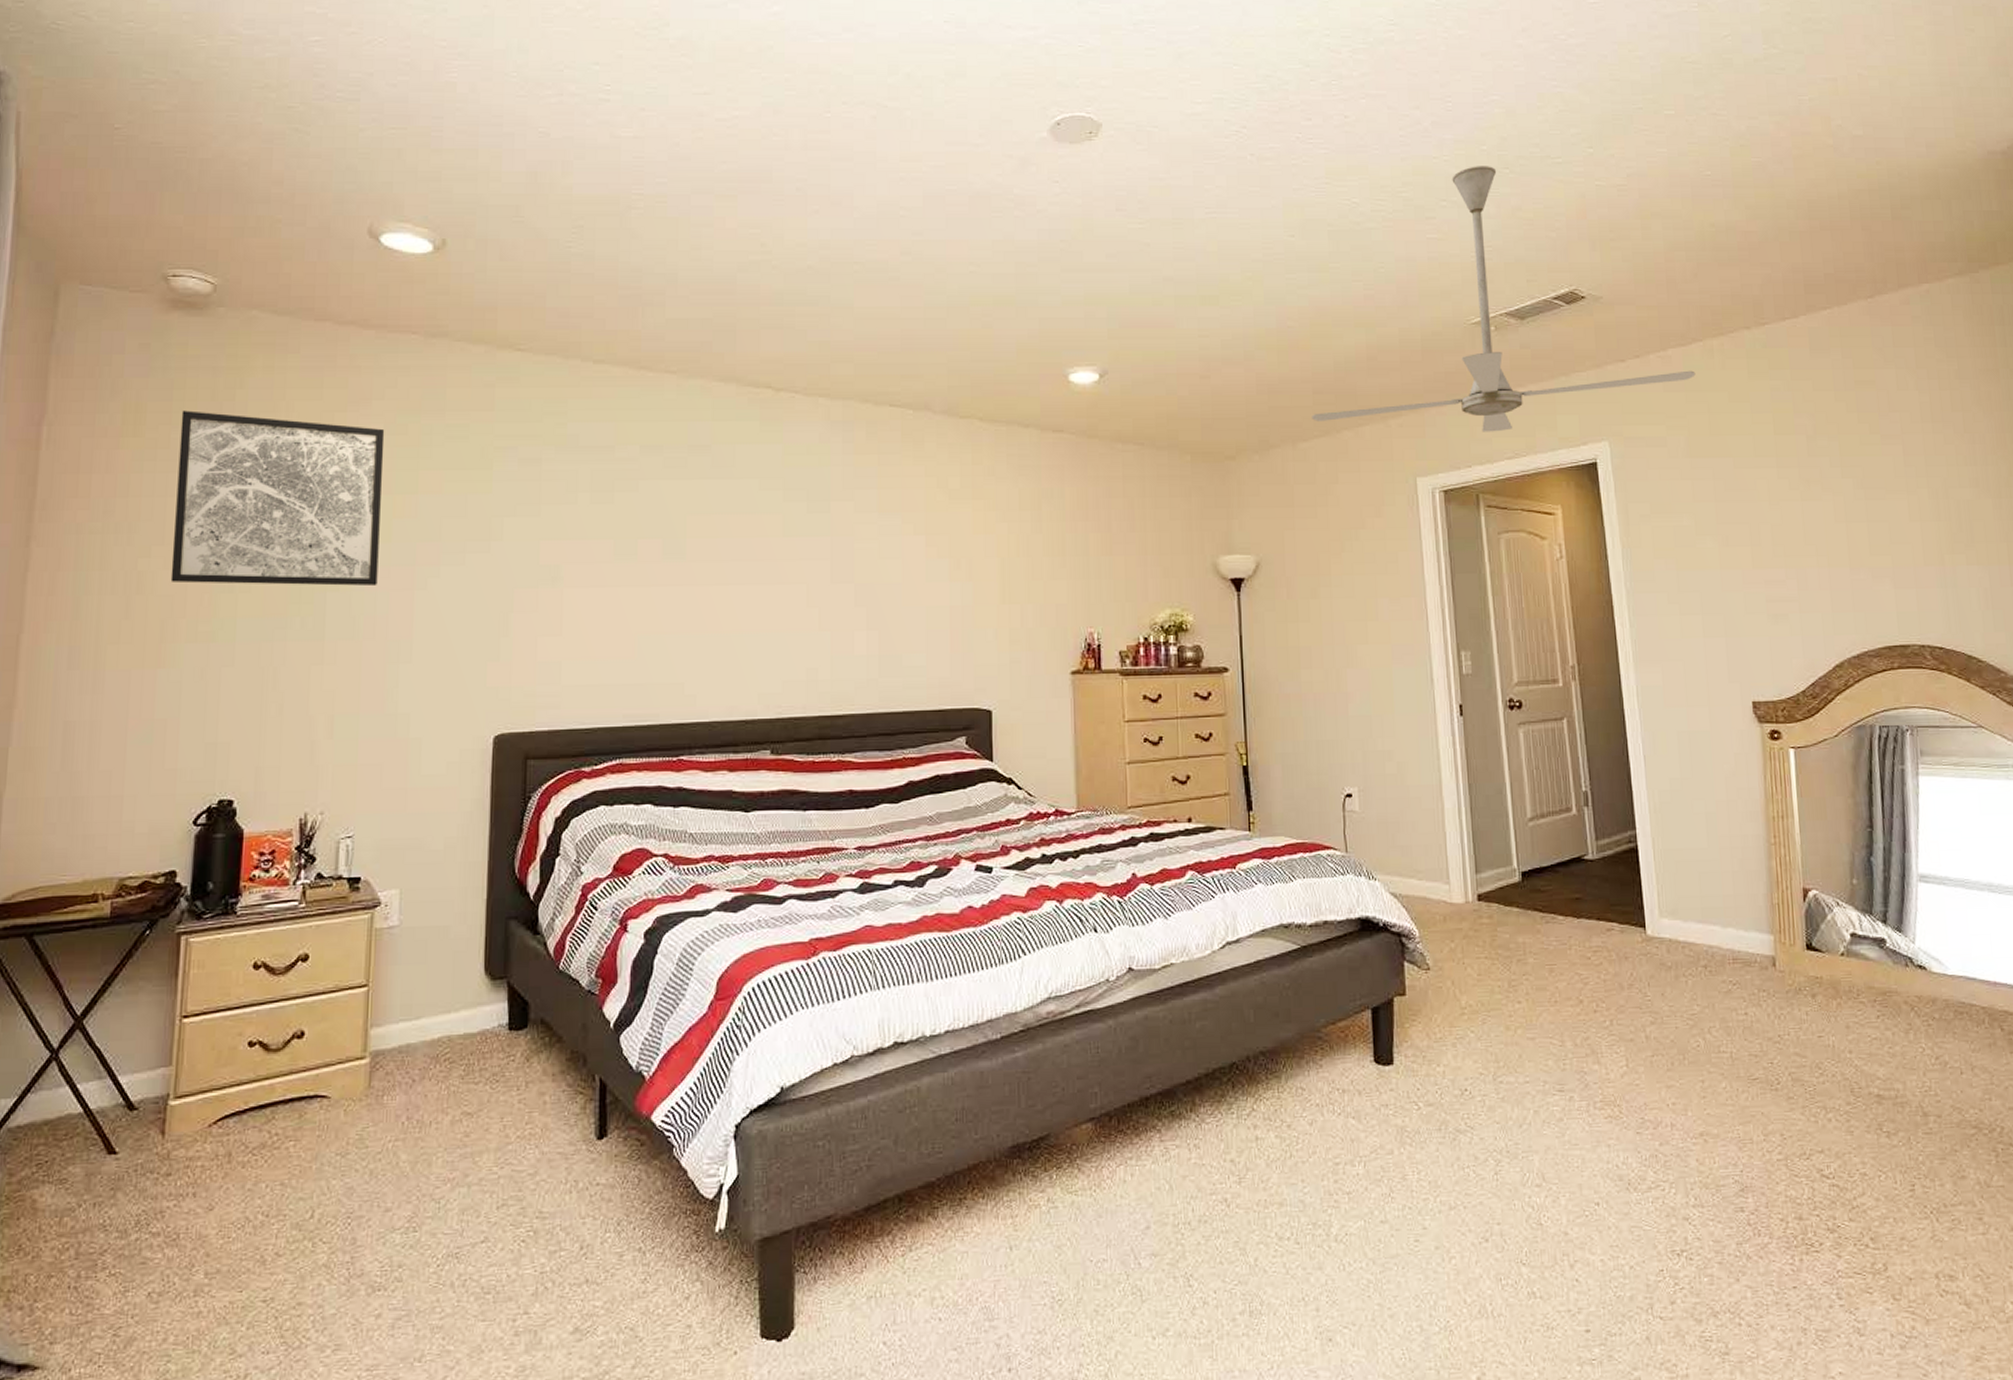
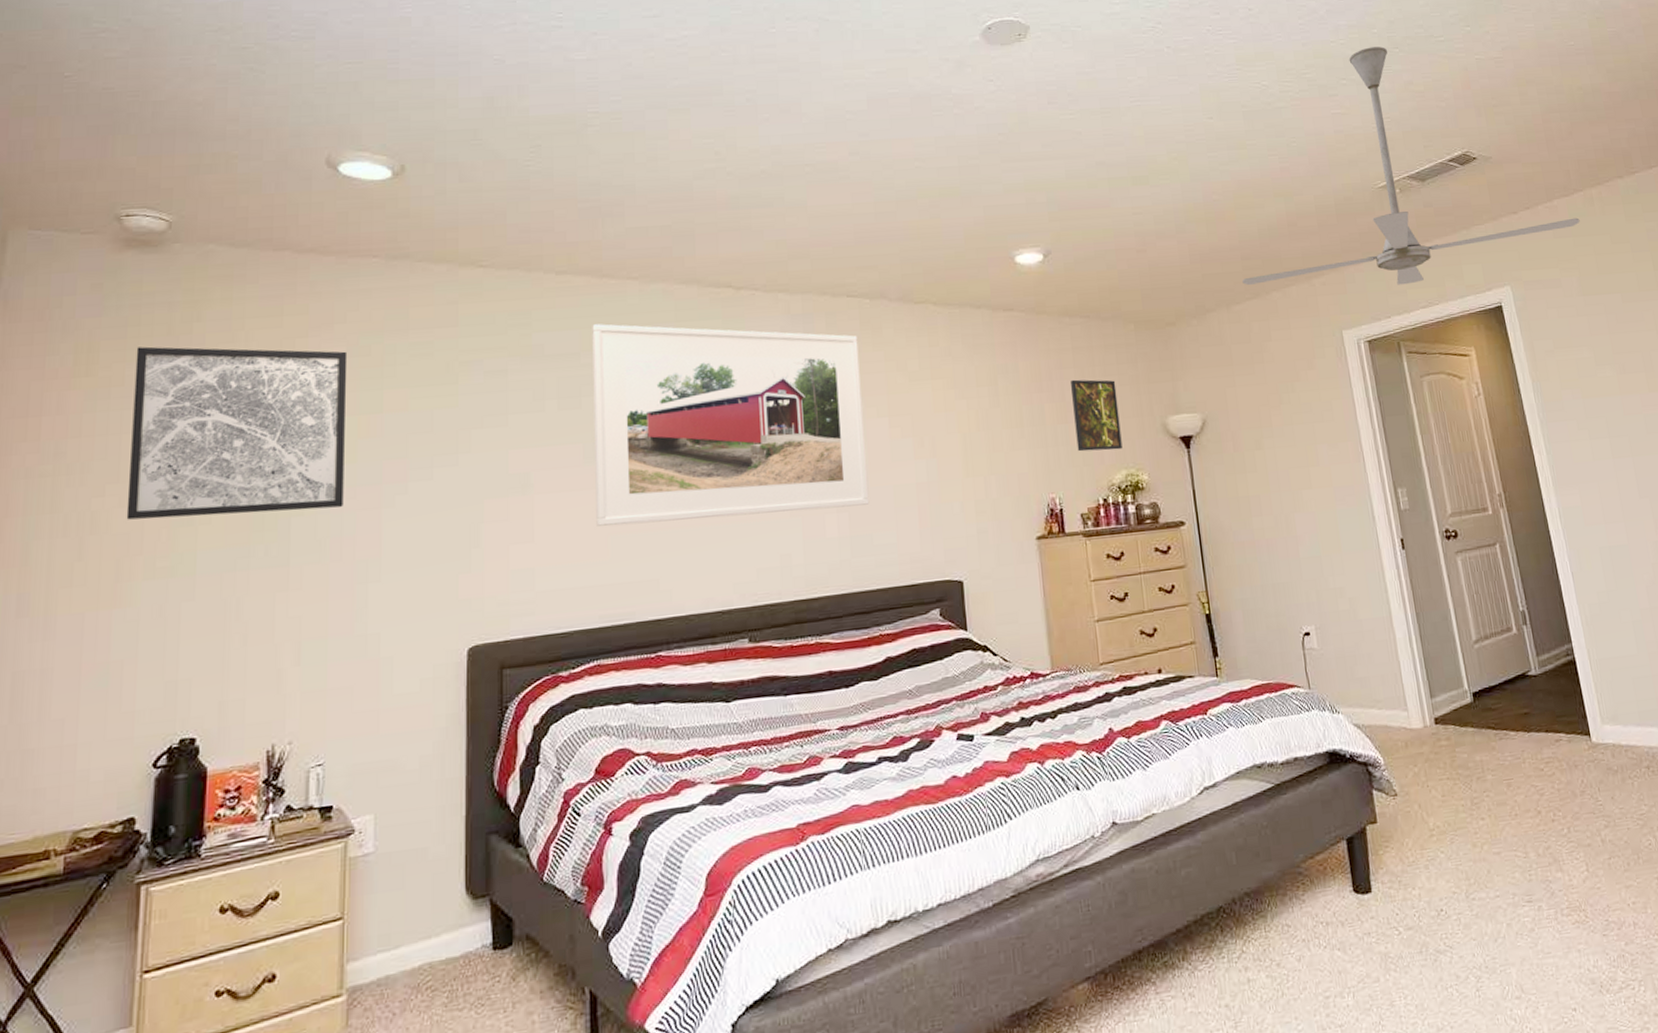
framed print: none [624,418,901,626] -> present [592,324,870,526]
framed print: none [1119,510,1168,587] -> present [1071,379,1123,452]

